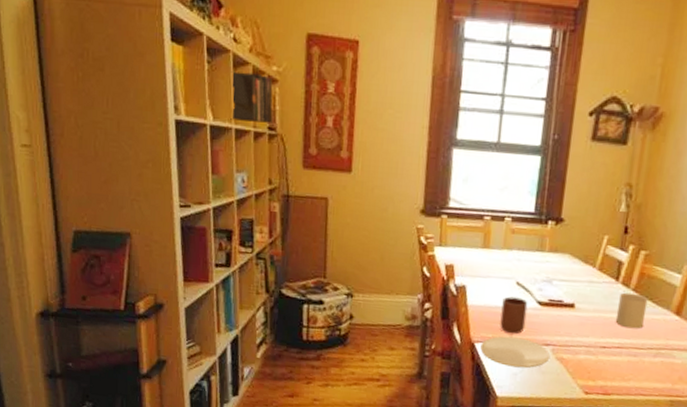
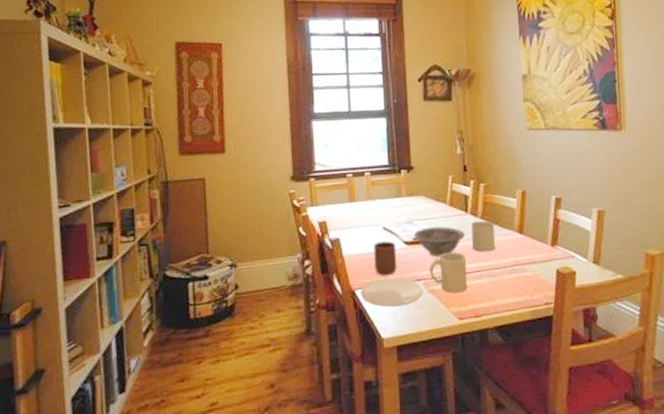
books: present [230,71,273,123] -> none [107,79,149,121]
bowl: none [549,290,610,325] -> present [413,226,465,257]
mug: none [560,321,606,367] -> present [429,252,467,293]

